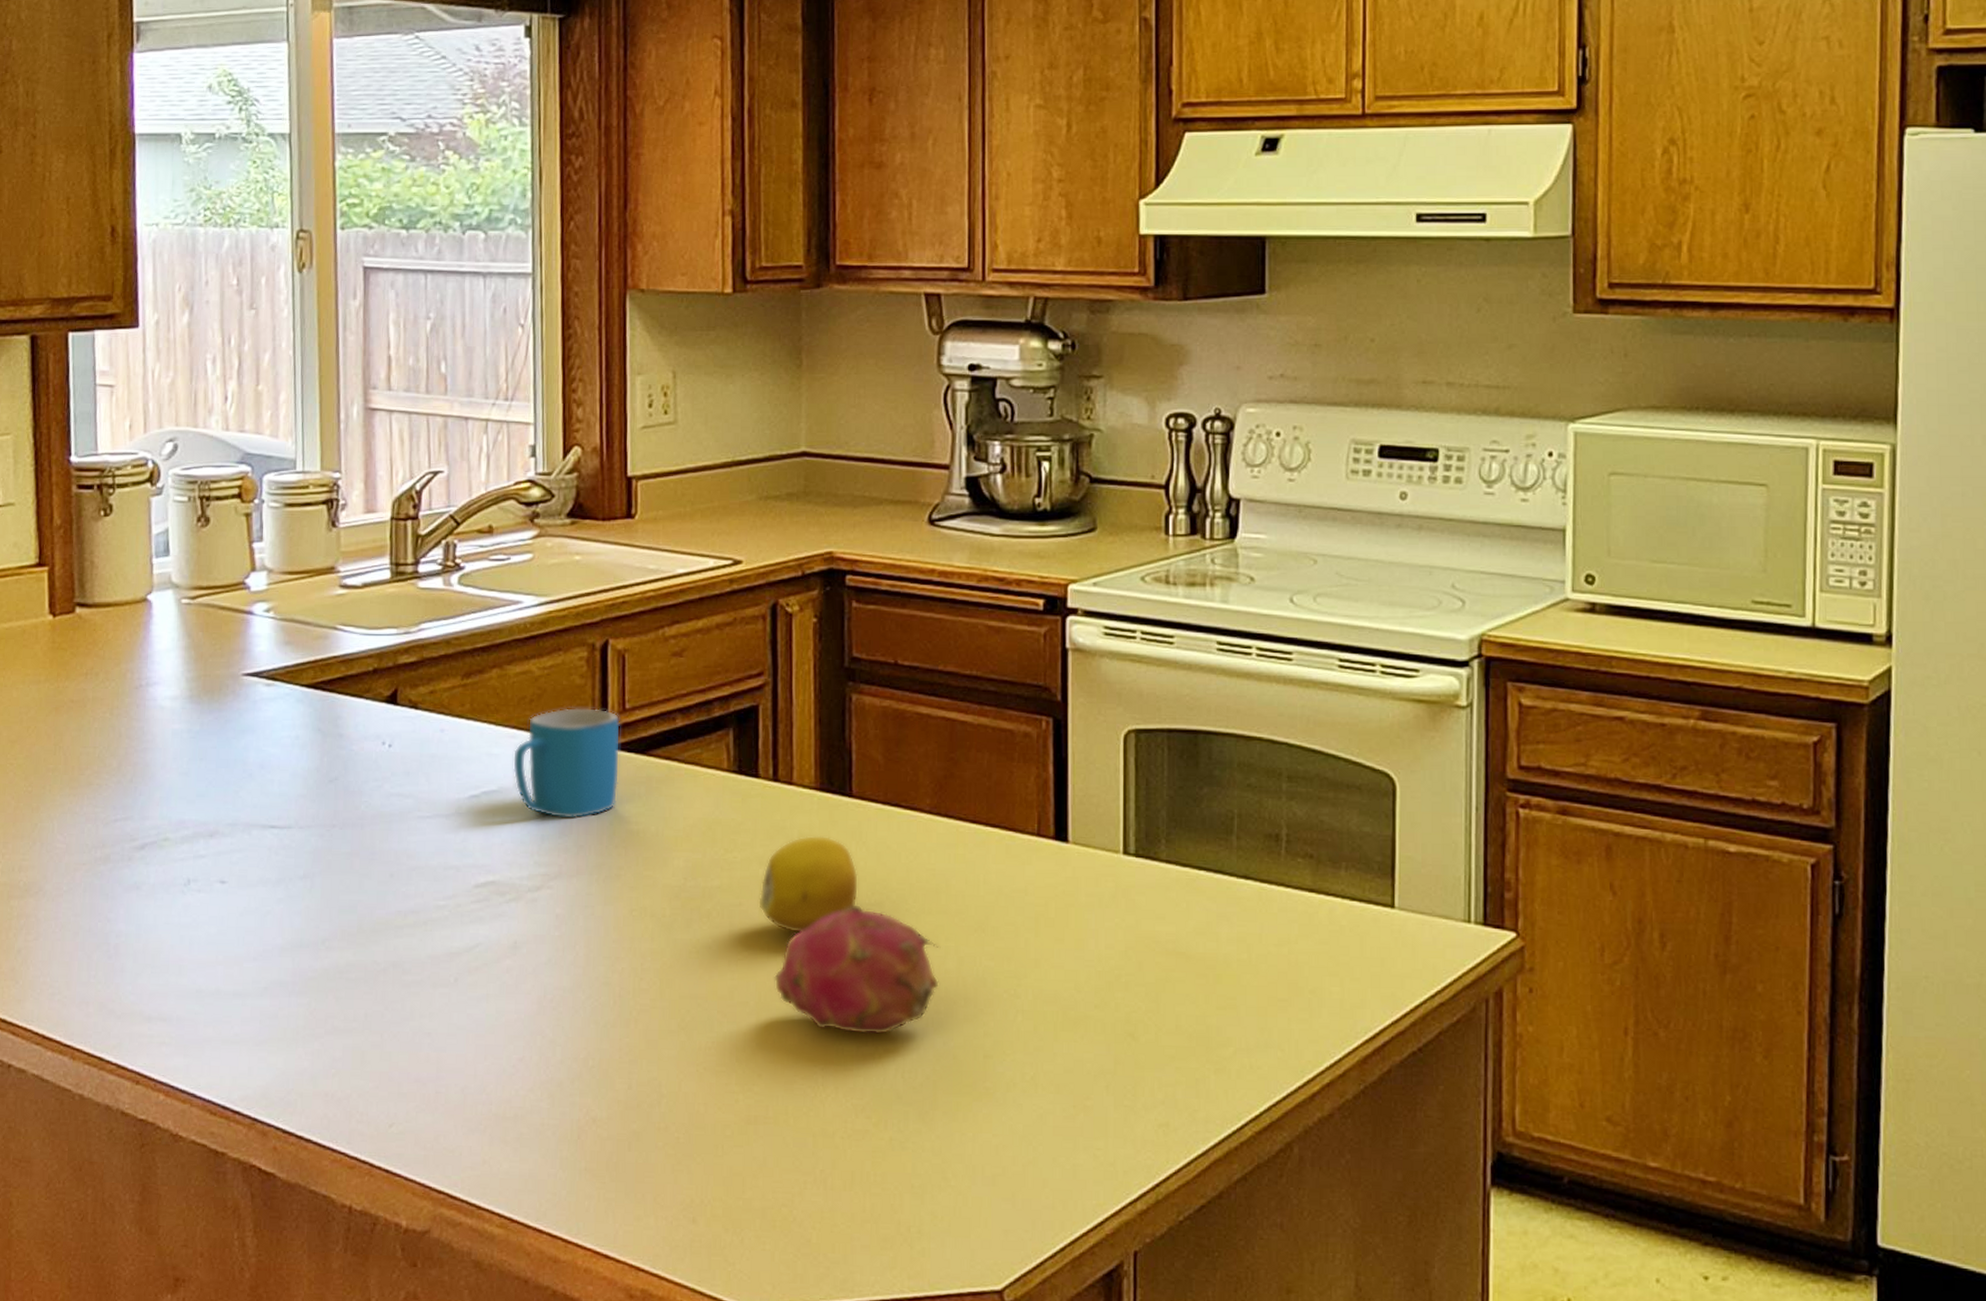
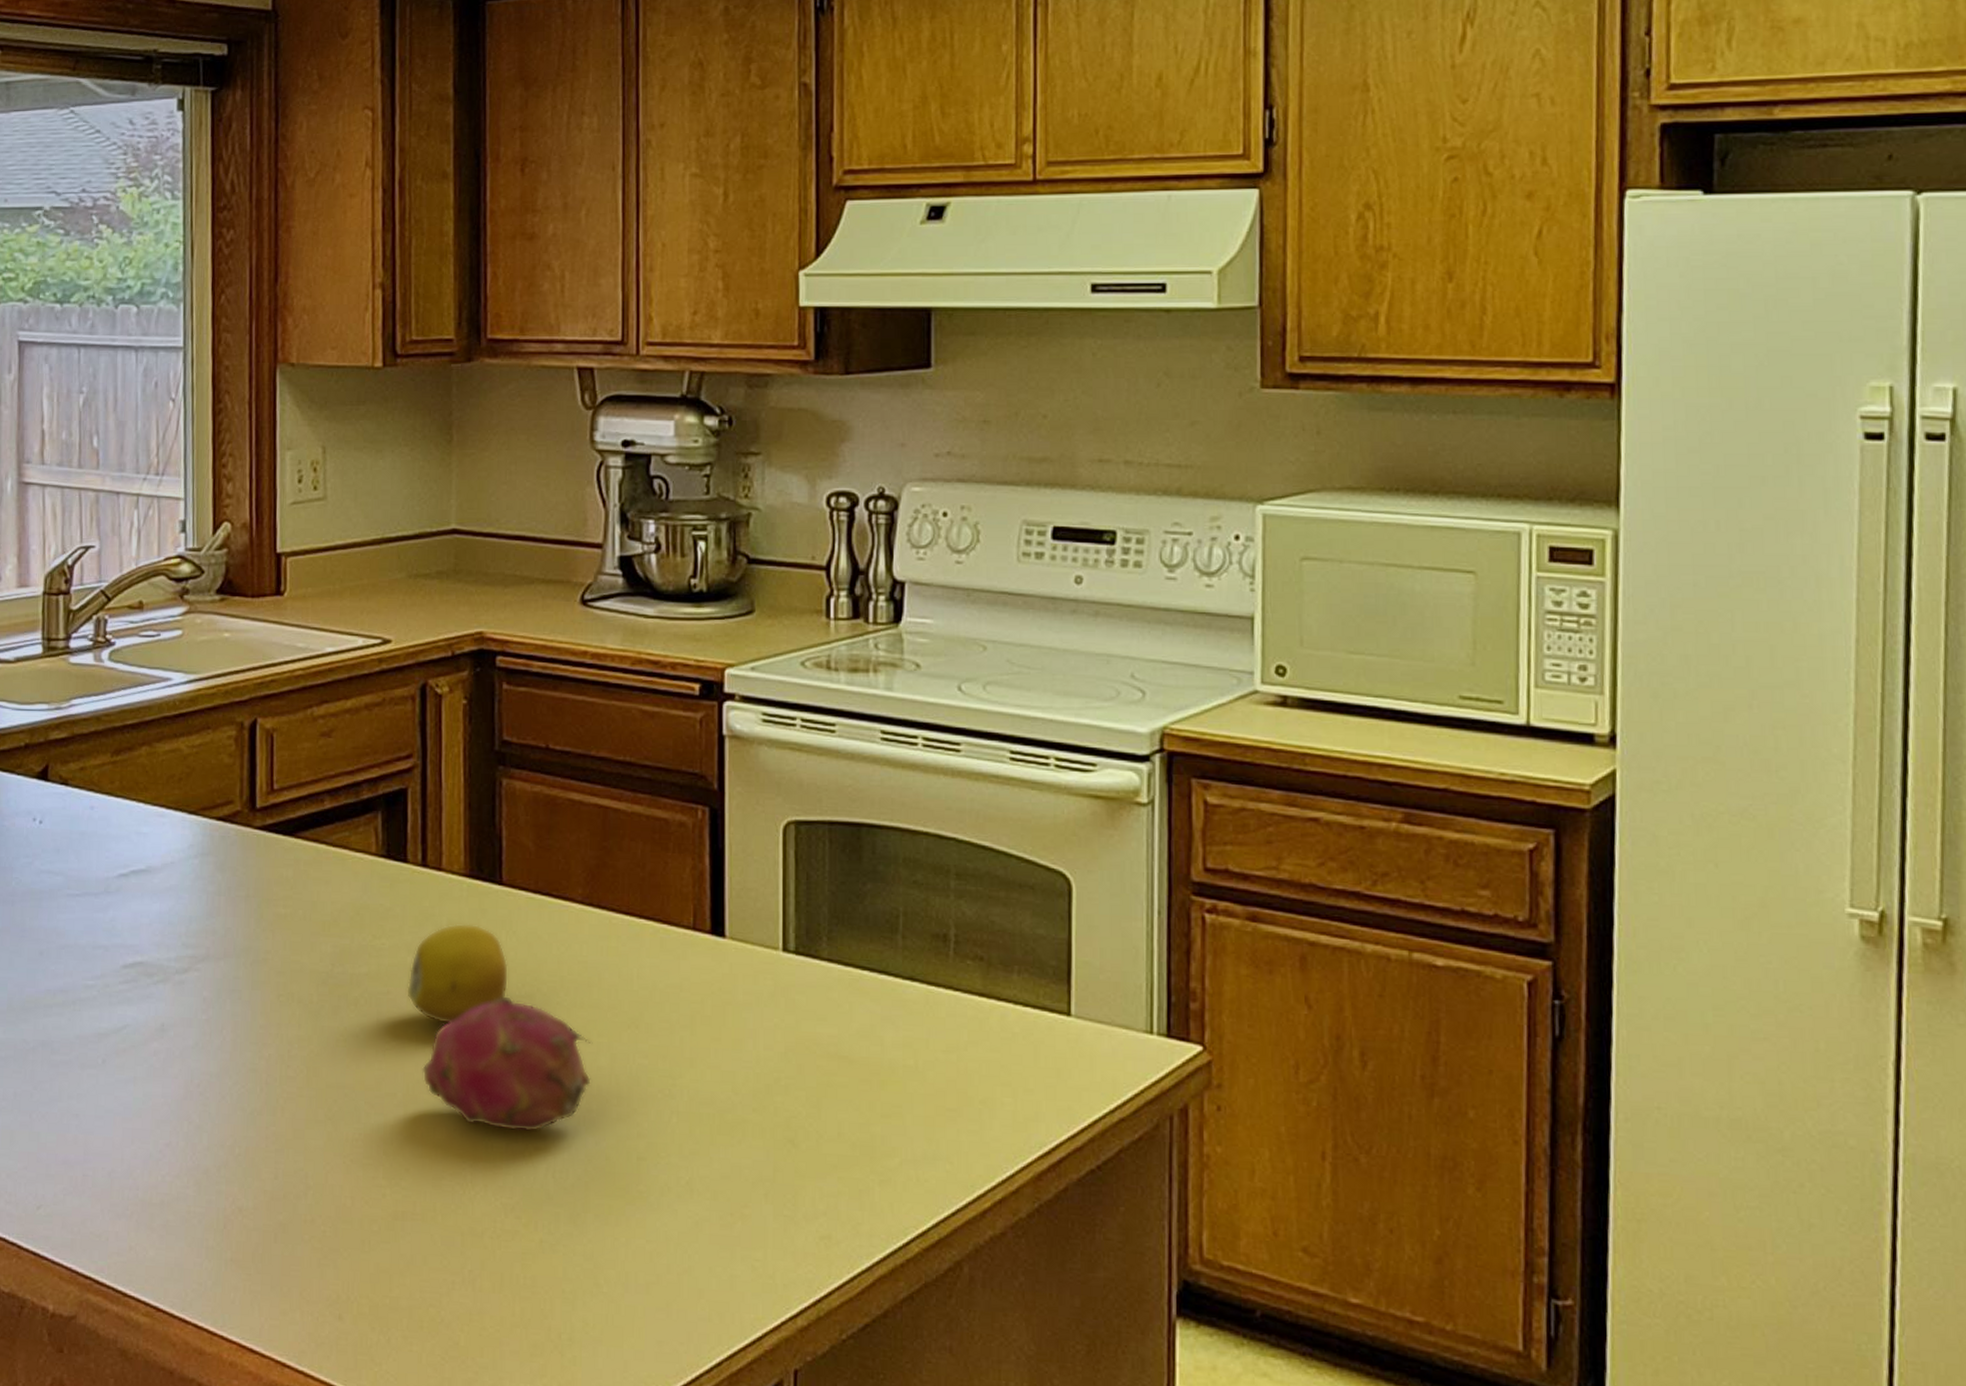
mug: present [512,707,621,820] -> none [161,786,269,901]

